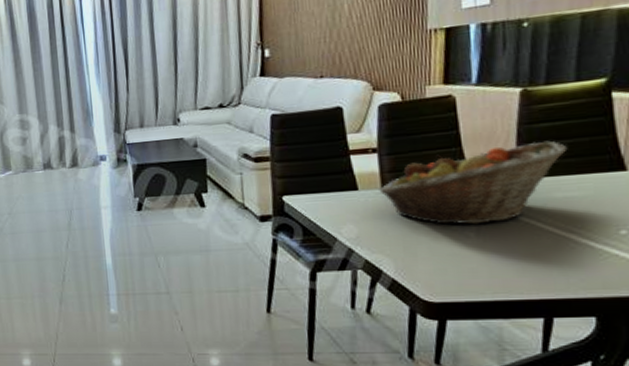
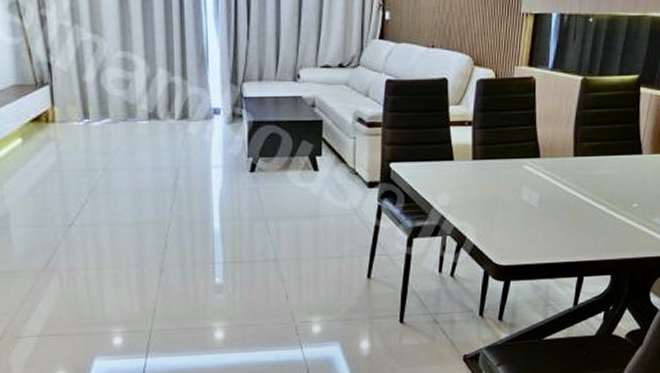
fruit basket: present [379,140,568,225] -> none [470,125,608,196]

